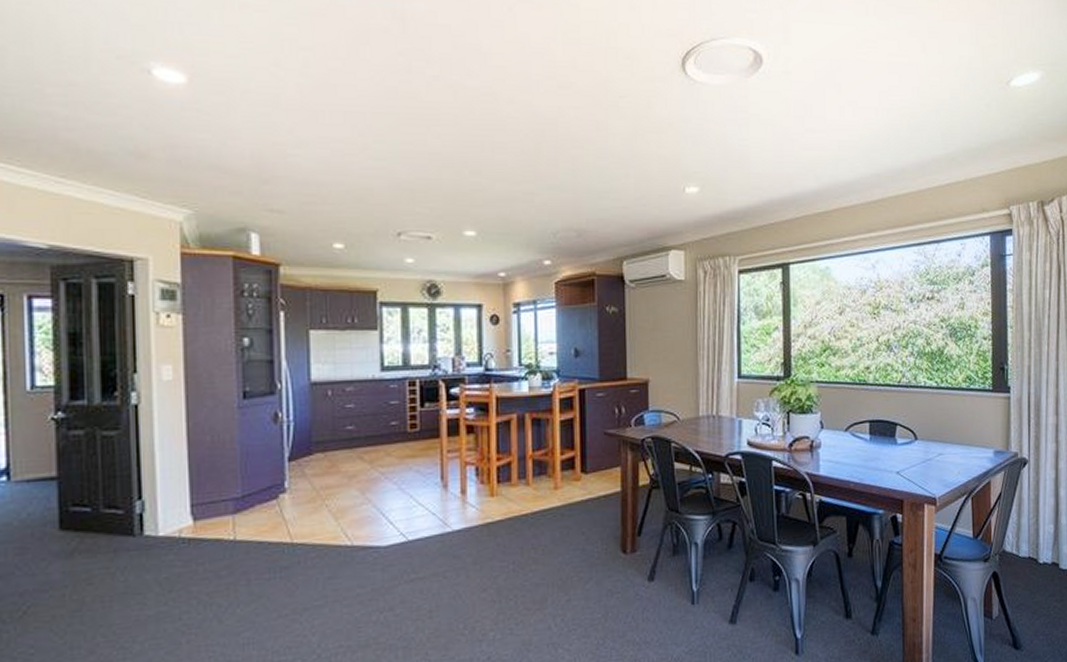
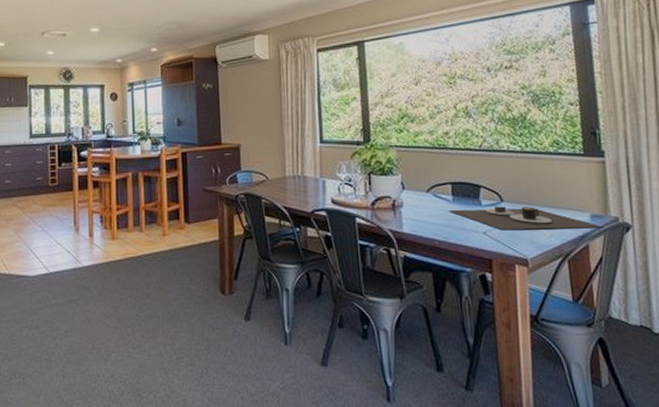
place setting: none [866,444,1005,470] -> present [449,206,604,231]

